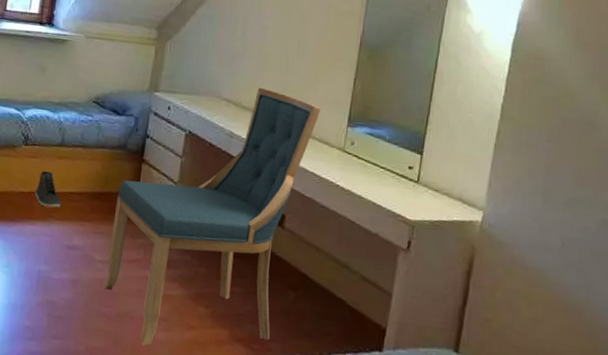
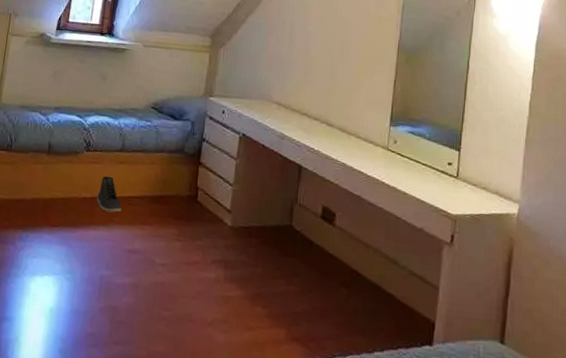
chair: present [102,87,321,345] -> none [162,90,365,348]

